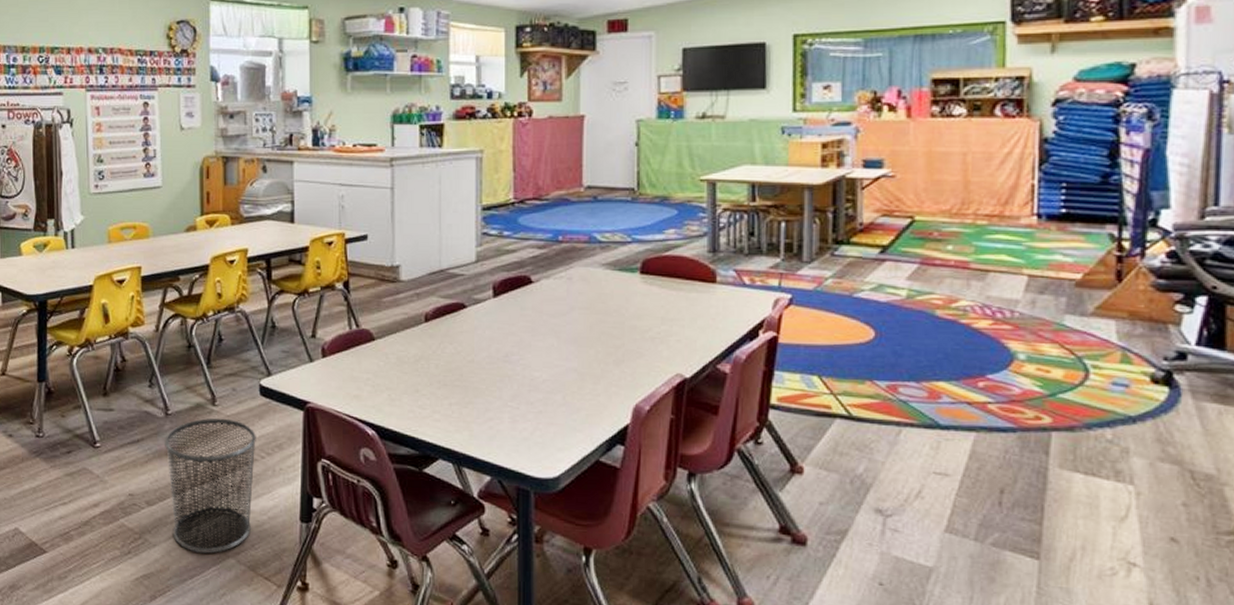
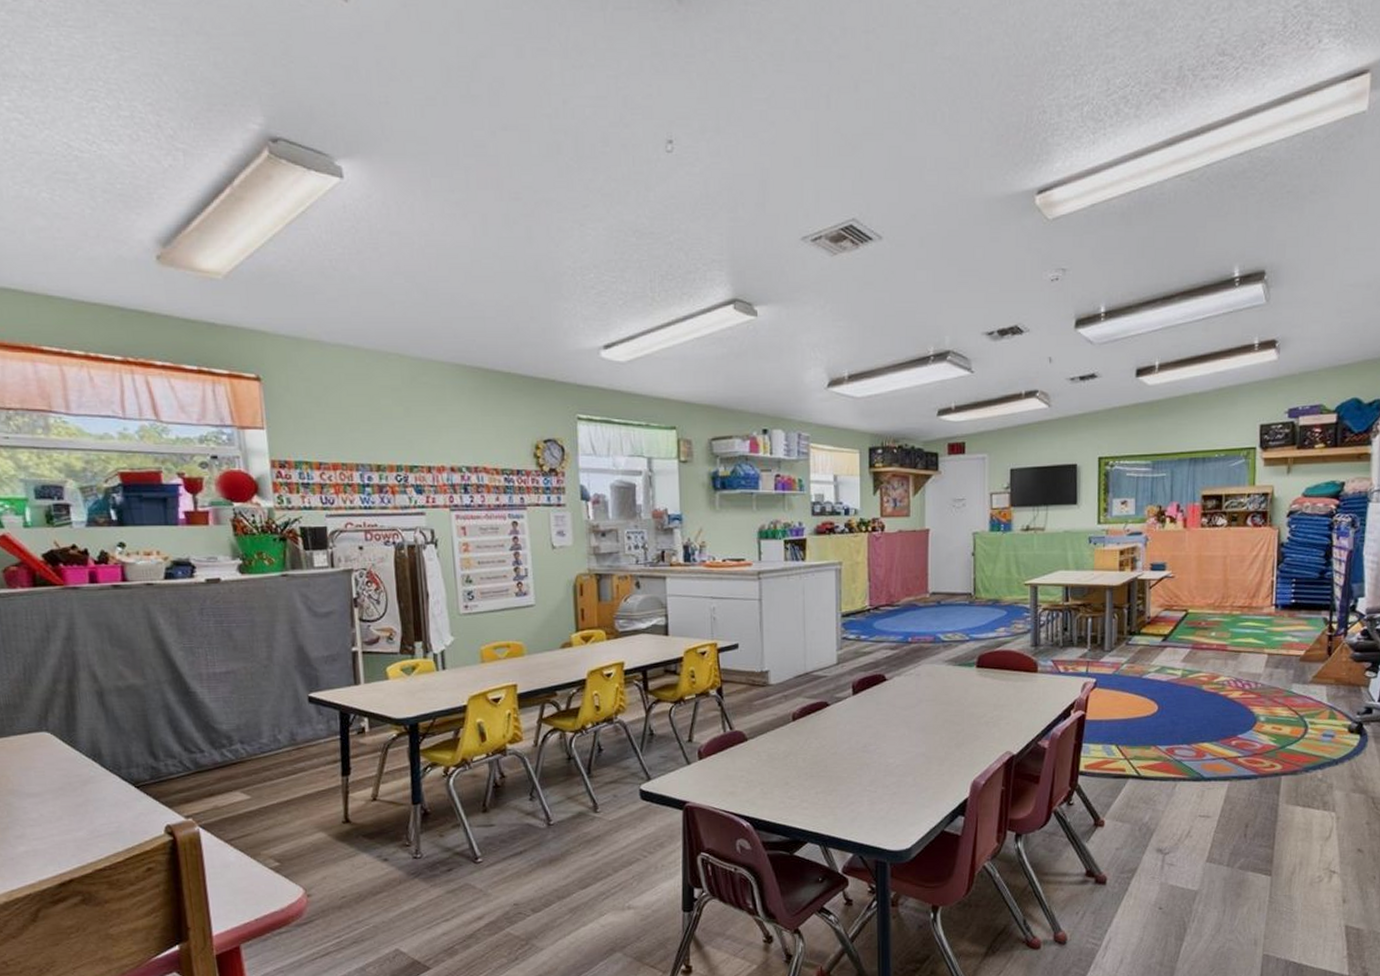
waste bin: present [165,418,256,554] -> none [548,823,638,951]

